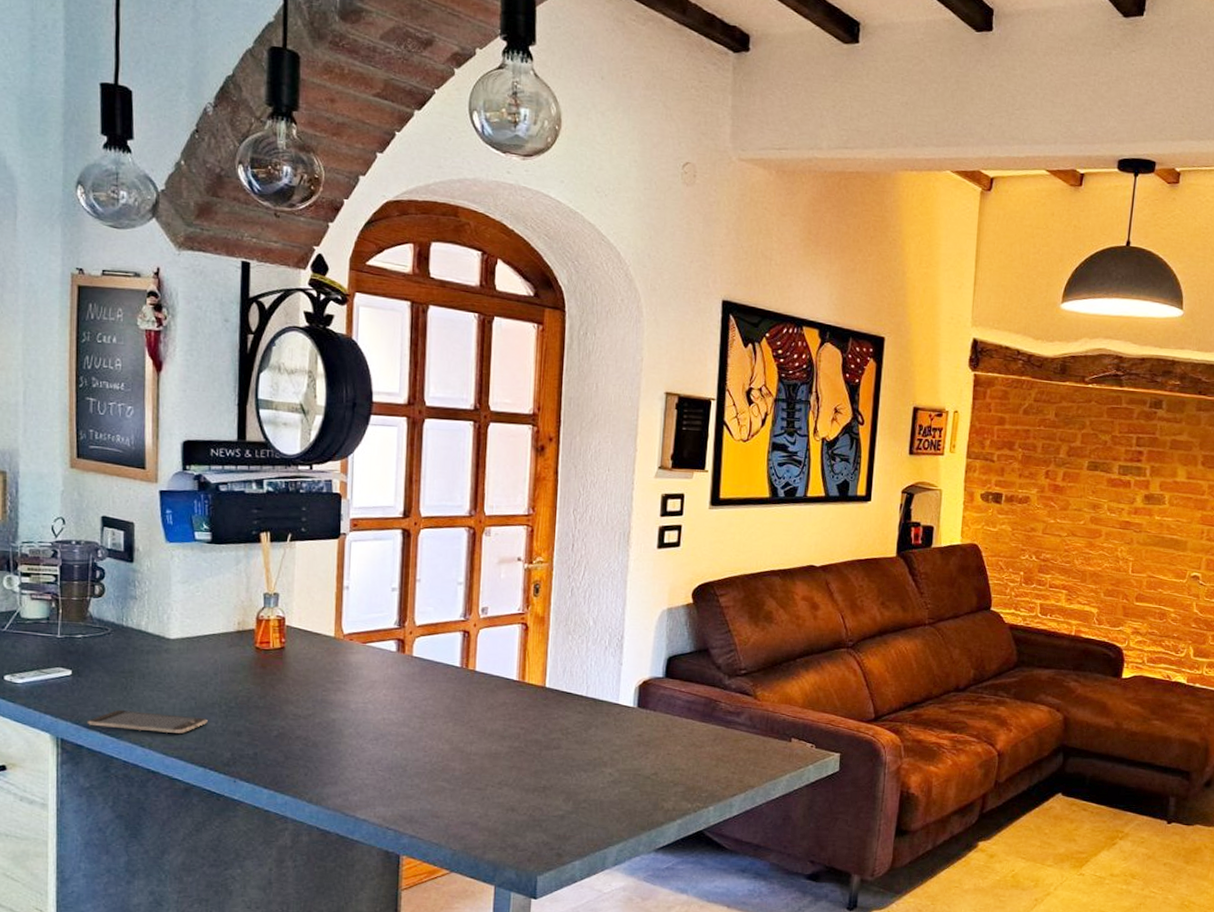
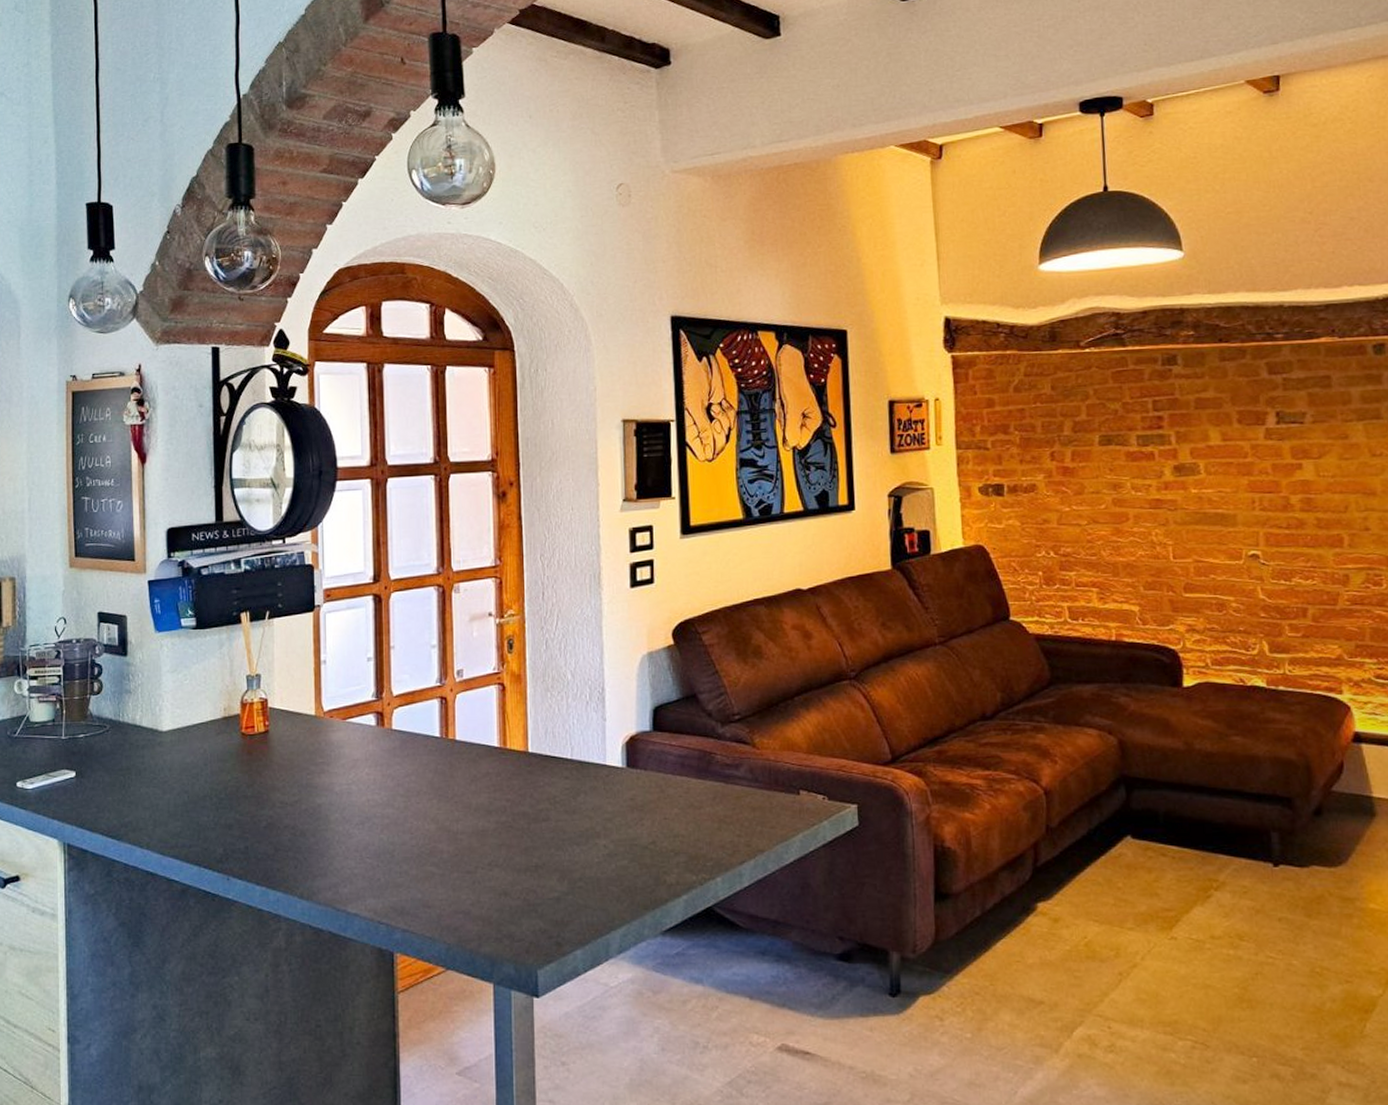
smartphone: present [88,709,208,733] -> none [91,809,200,831]

